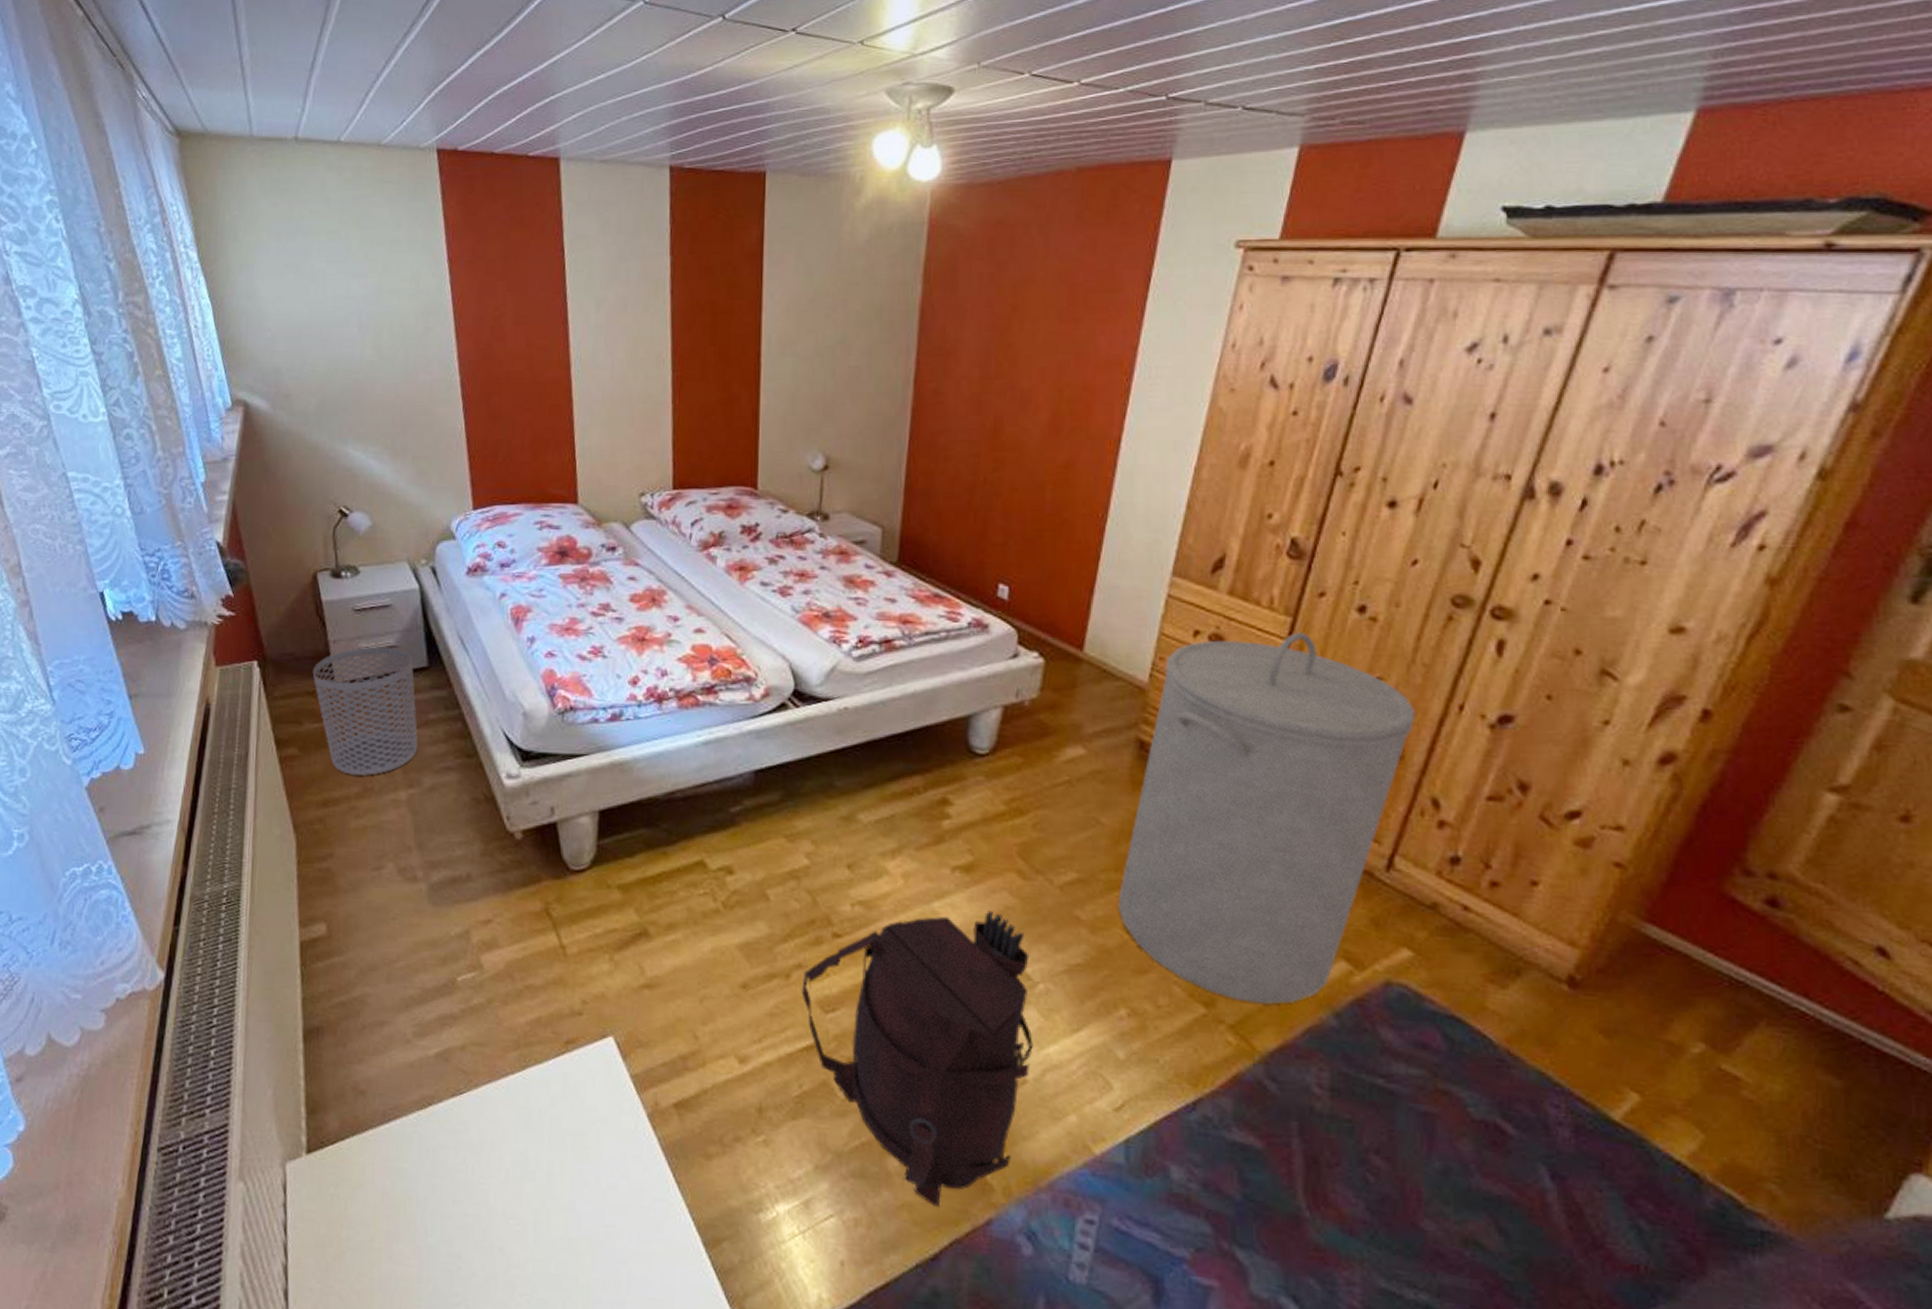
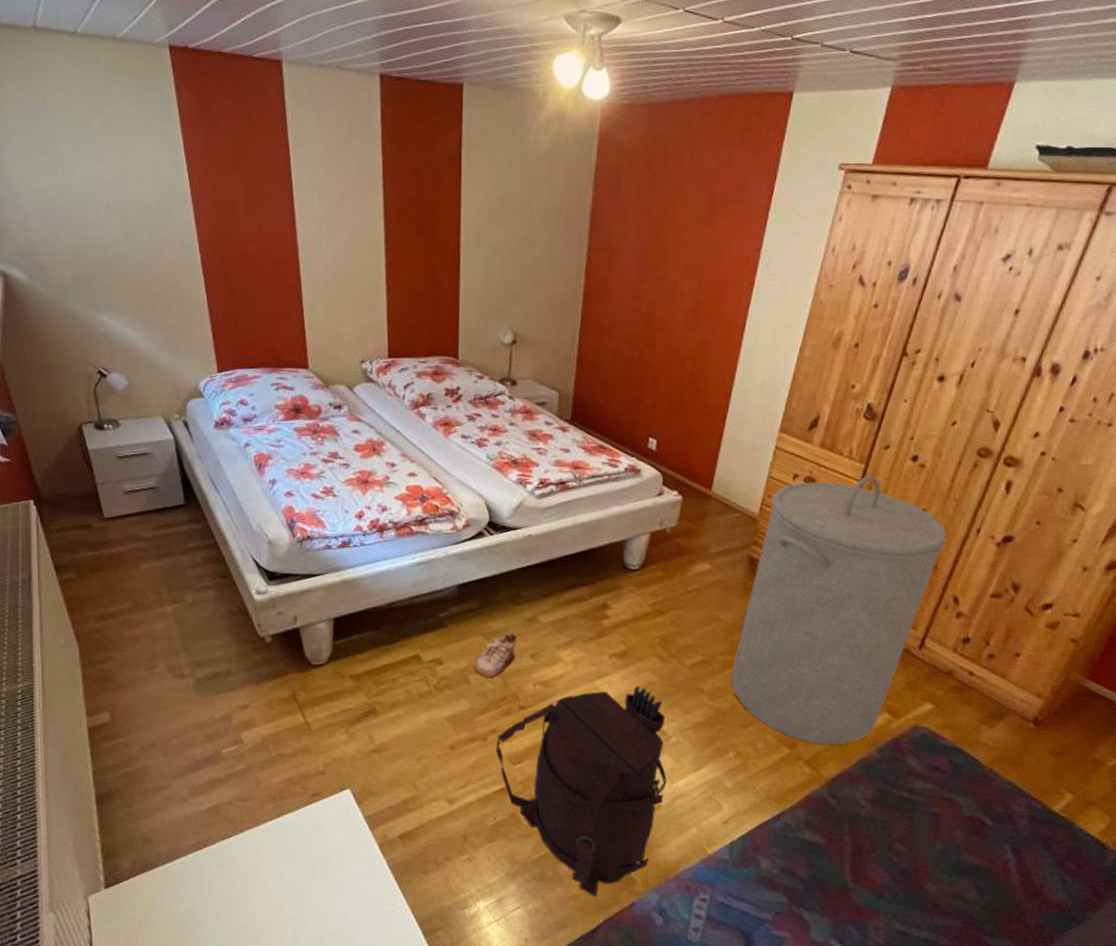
waste bin: present [312,646,418,776] -> none [83,488,180,595]
shoe: none [773,833,830,894] -> present [474,631,517,678]

